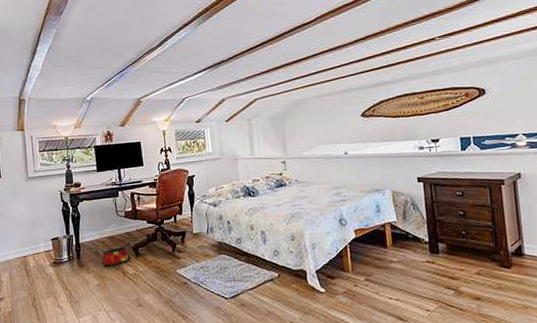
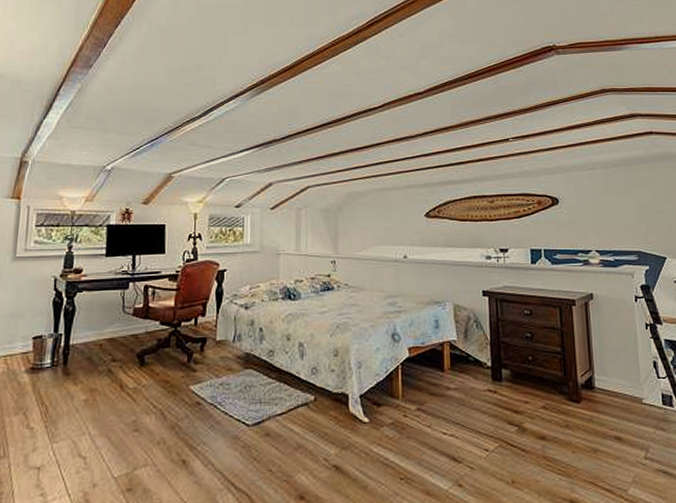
bag: present [102,246,131,268] -> none [95,352,133,379]

